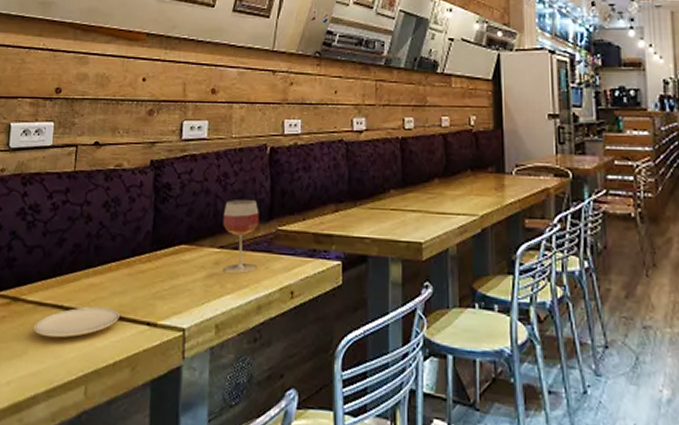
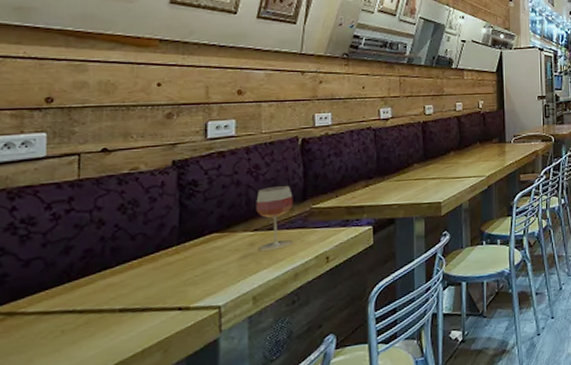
plate: present [33,306,120,338] -> none [38,302,146,343]

